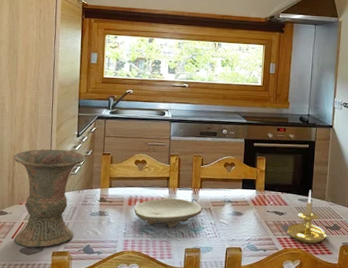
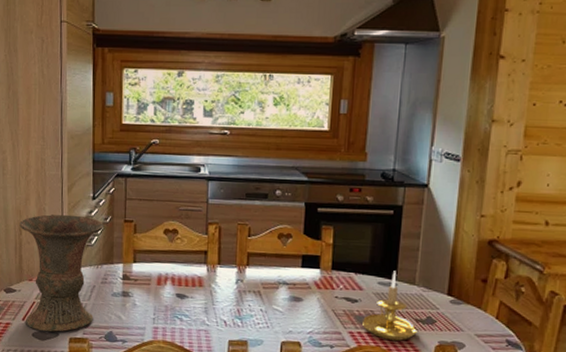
bowl: present [134,198,202,228] -> none [164,277,250,314]

